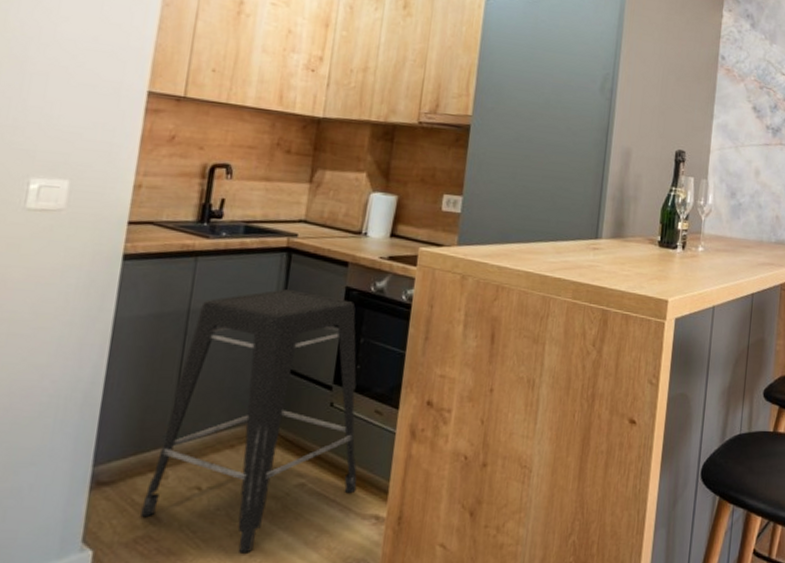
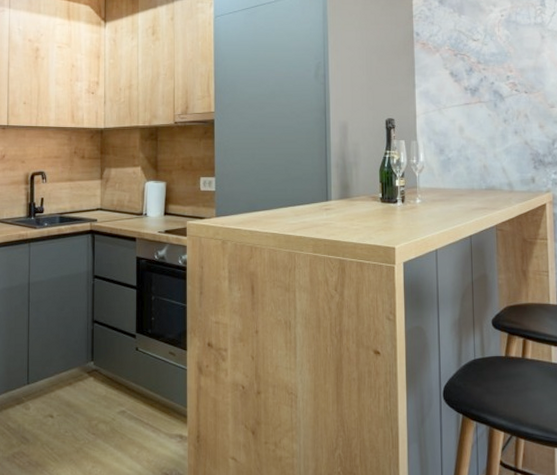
stool: present [140,289,357,554] -> none [15,263,163,465]

